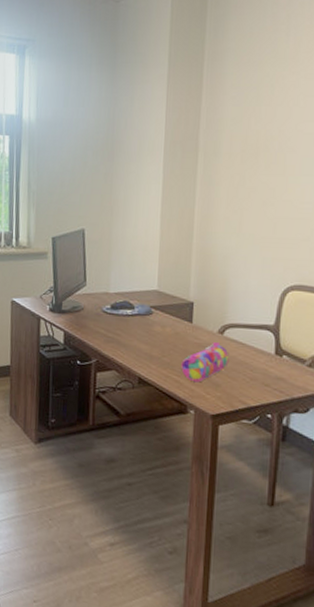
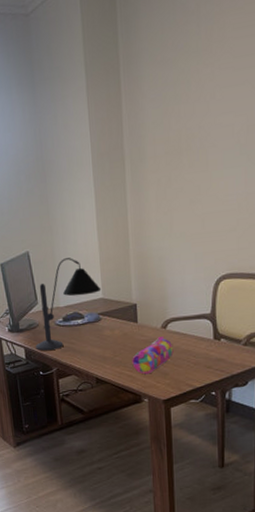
desk lamp: none [76,242,157,339] -> present [35,258,102,351]

